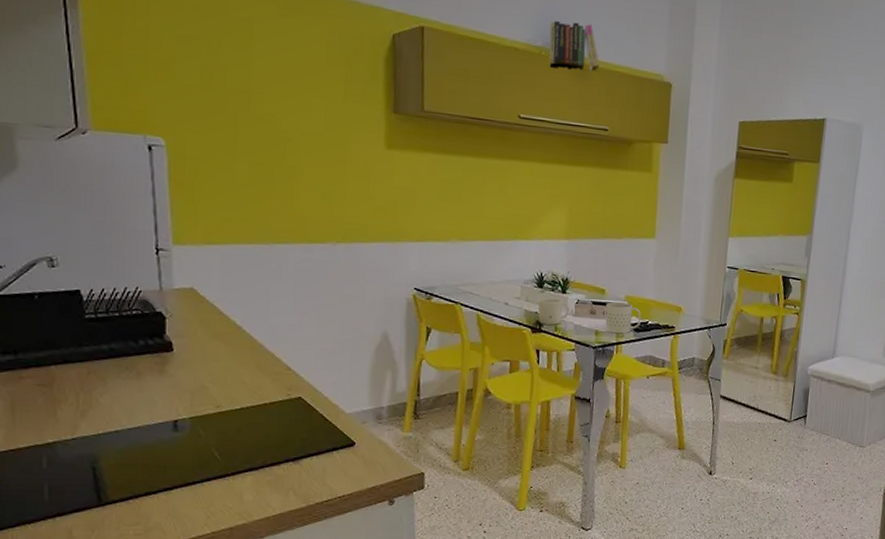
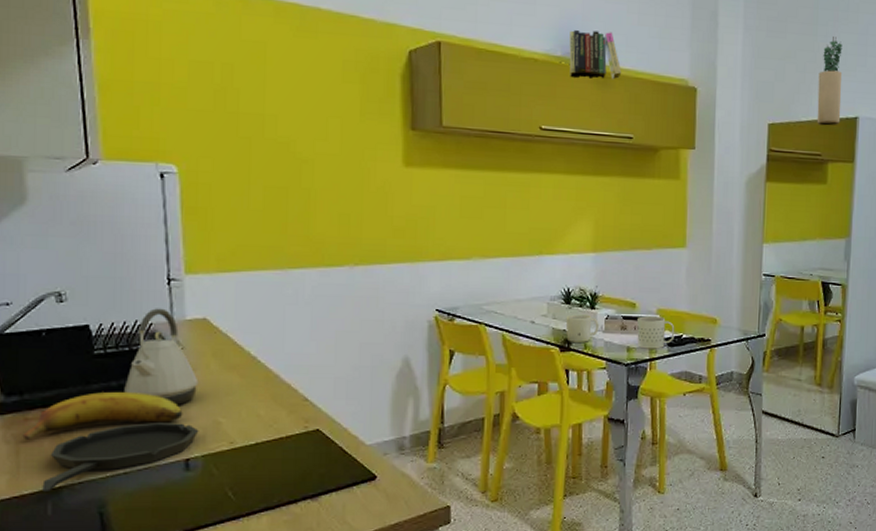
fruit: none [17,354,172,398] -> present [22,392,183,441]
frying pan: none [37,384,187,447] -> present [42,421,199,493]
kettle: none [115,276,186,369] -> present [124,308,199,405]
vase: none [786,38,815,127] -> present [816,37,843,126]

